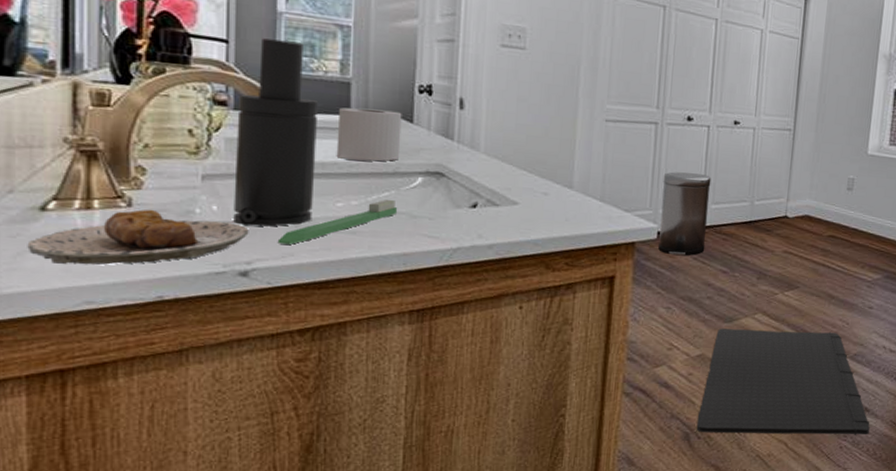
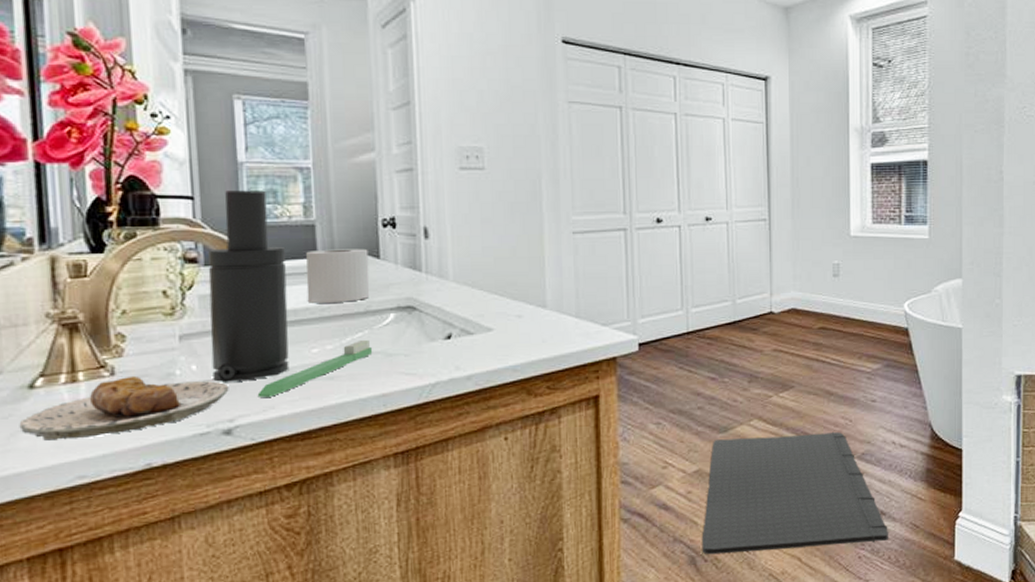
pedal bin: present [658,172,712,256] -> none [638,277,690,367]

